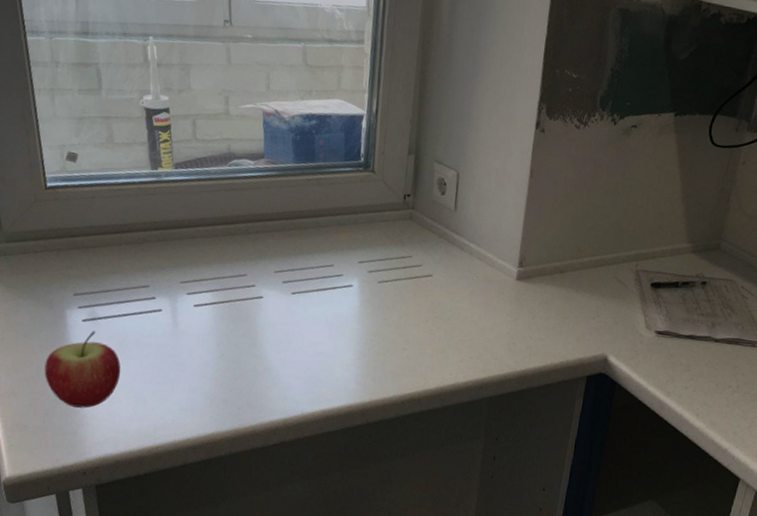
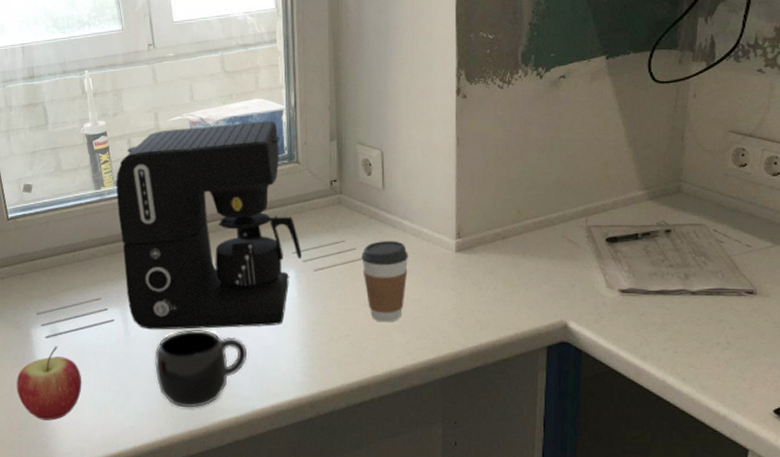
coffee maker: none [174,116,368,333] -> present [116,121,302,330]
mug: none [203,327,303,407] -> present [155,329,248,408]
coffee cup: none [426,260,472,340] -> present [361,240,408,323]

